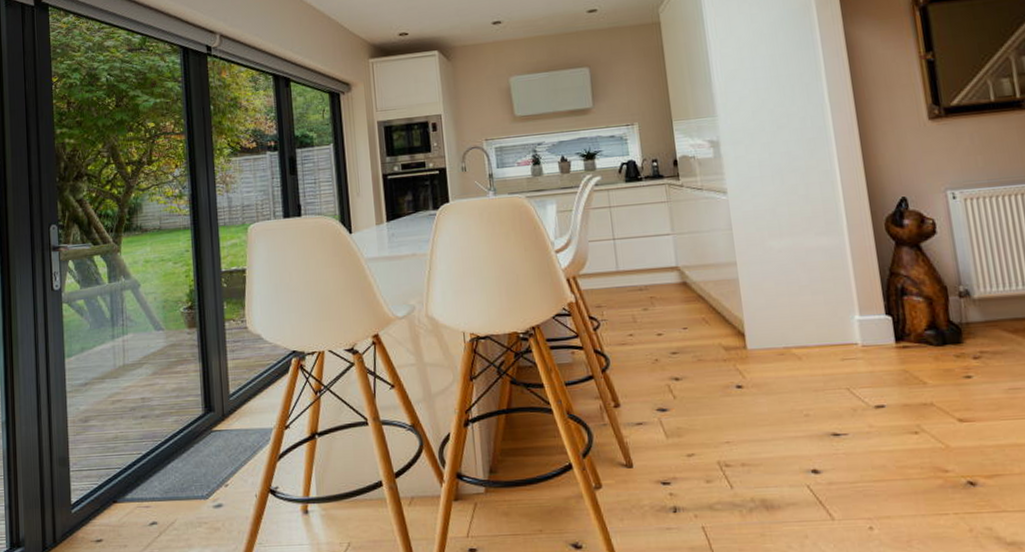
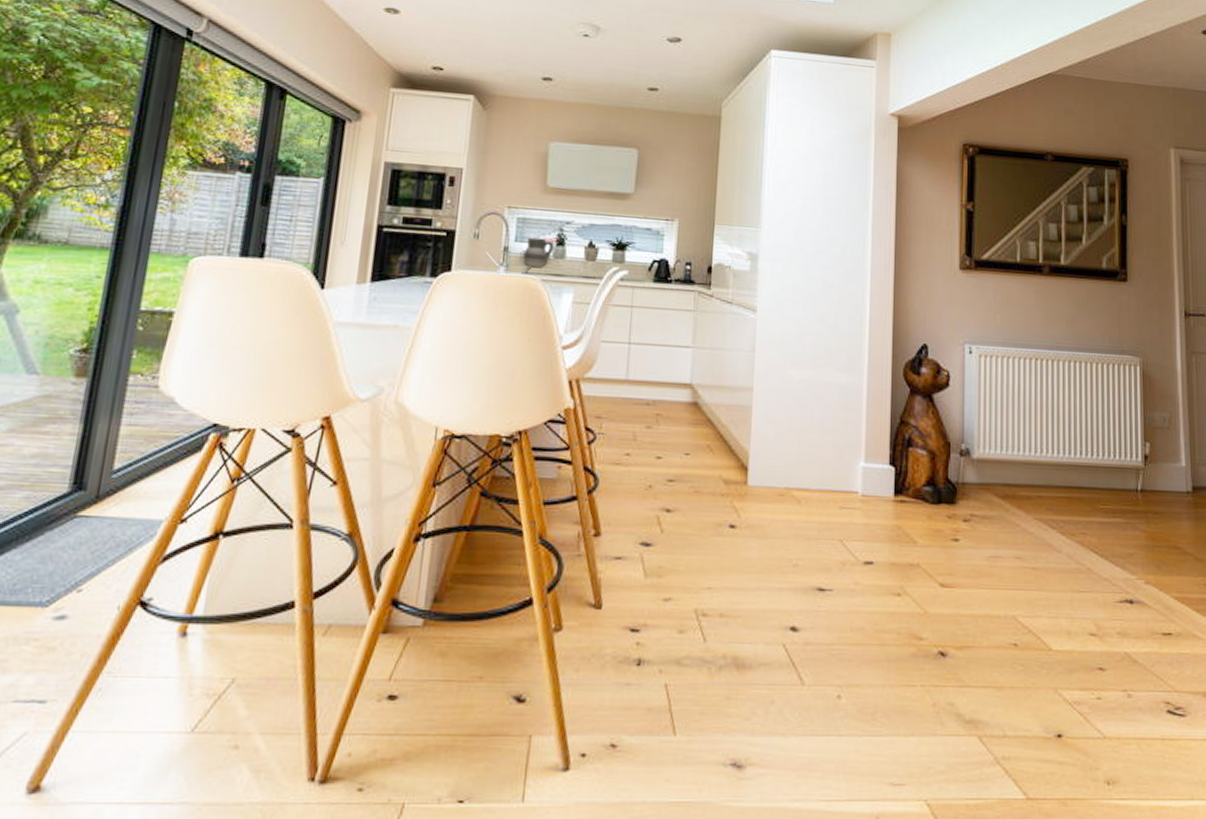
ceramic jug: none [506,161,532,188] -> present [523,237,555,268]

